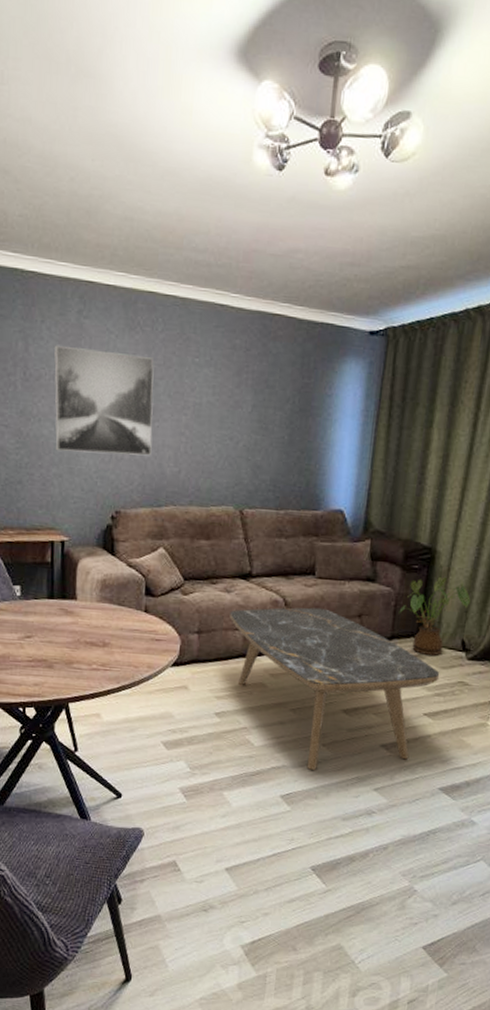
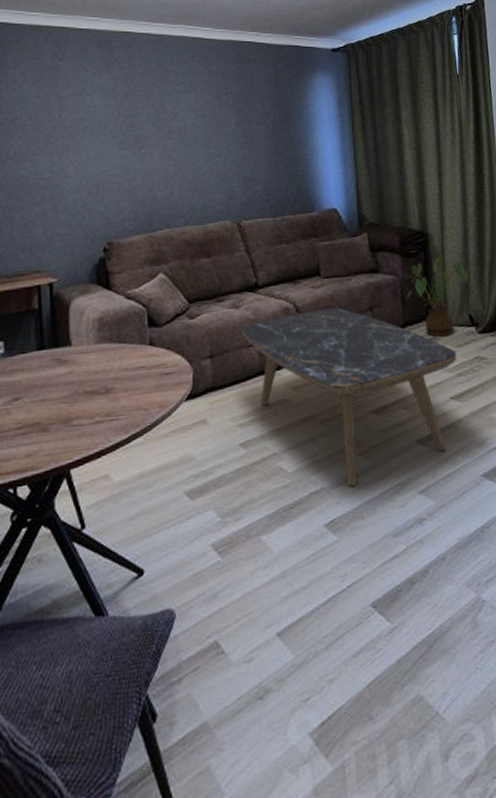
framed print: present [54,345,154,456] -> none [30,87,140,190]

